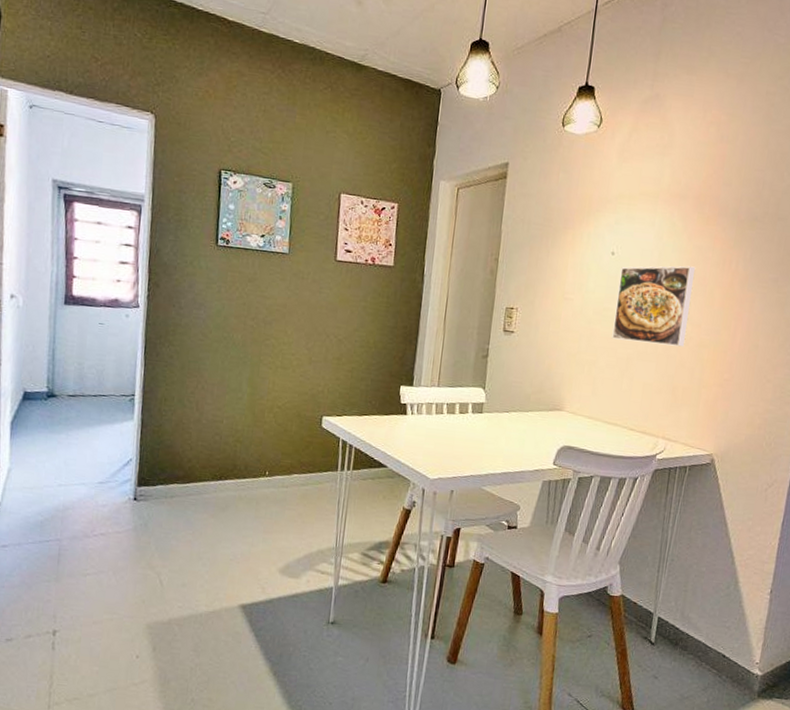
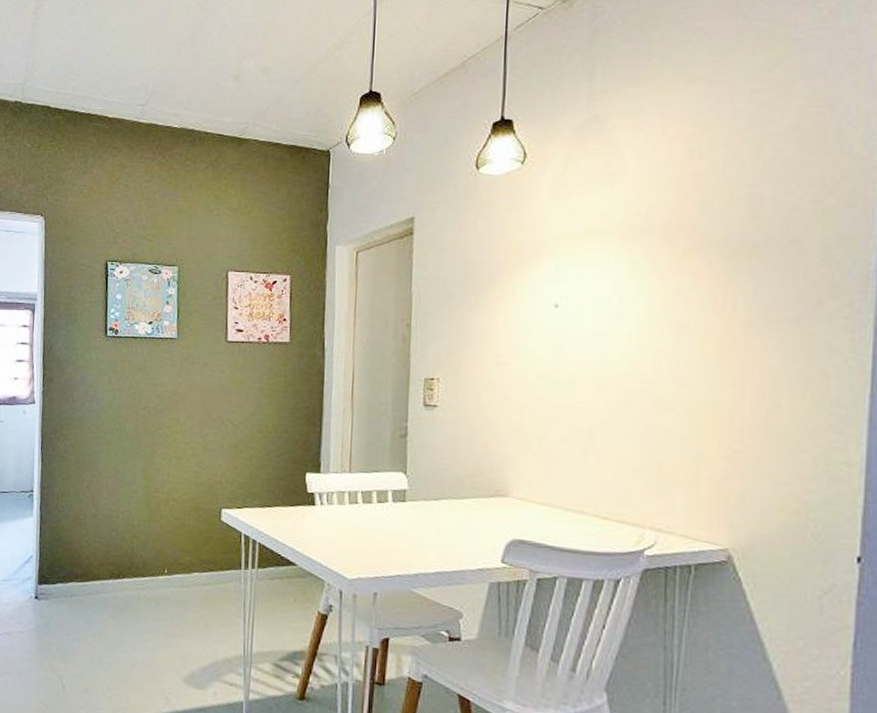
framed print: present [612,266,696,347] -> none [565,312,674,413]

